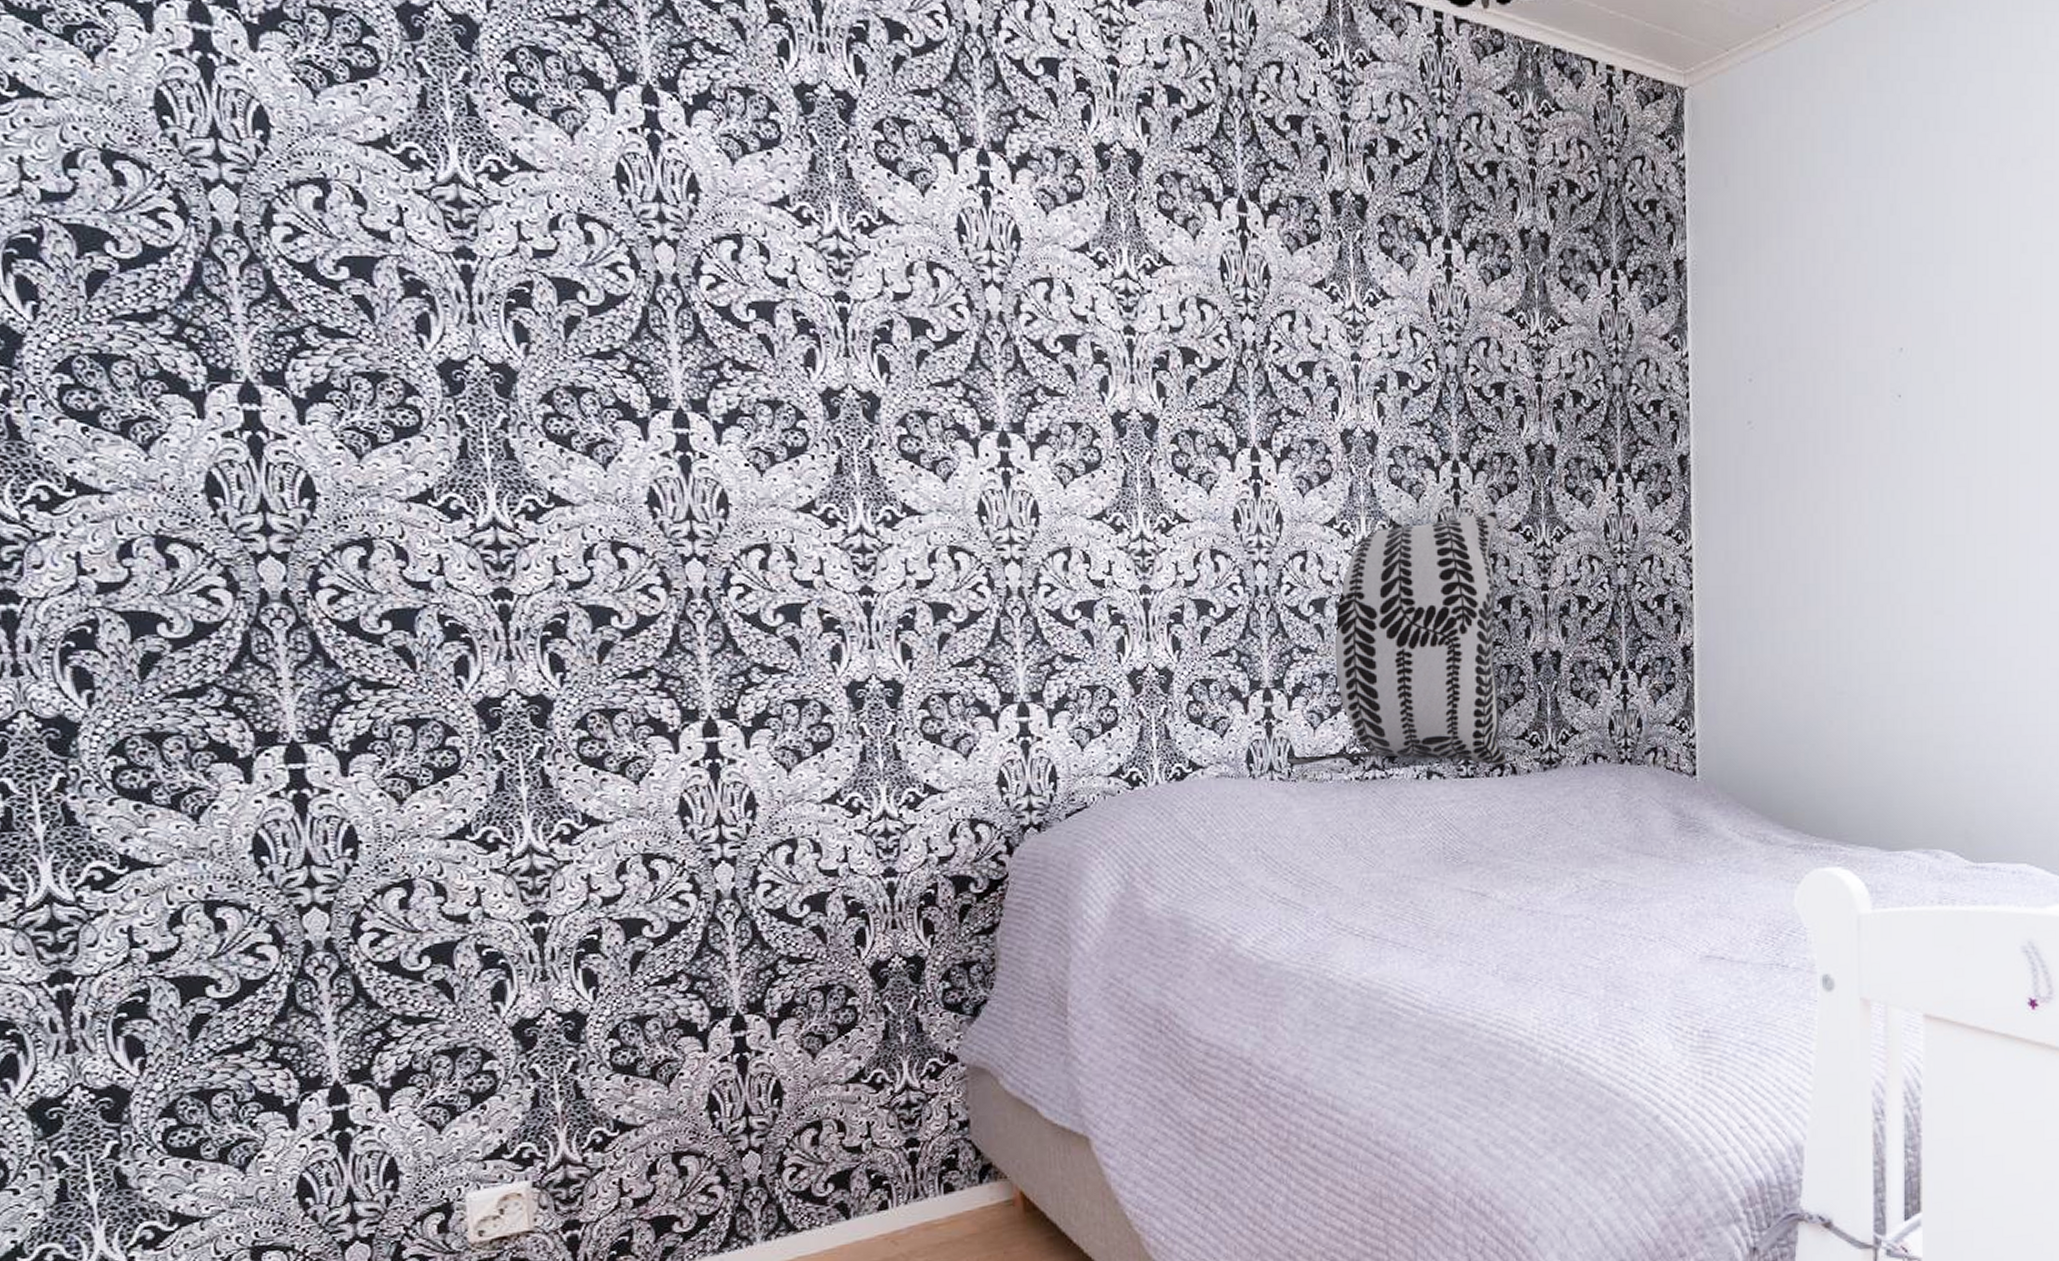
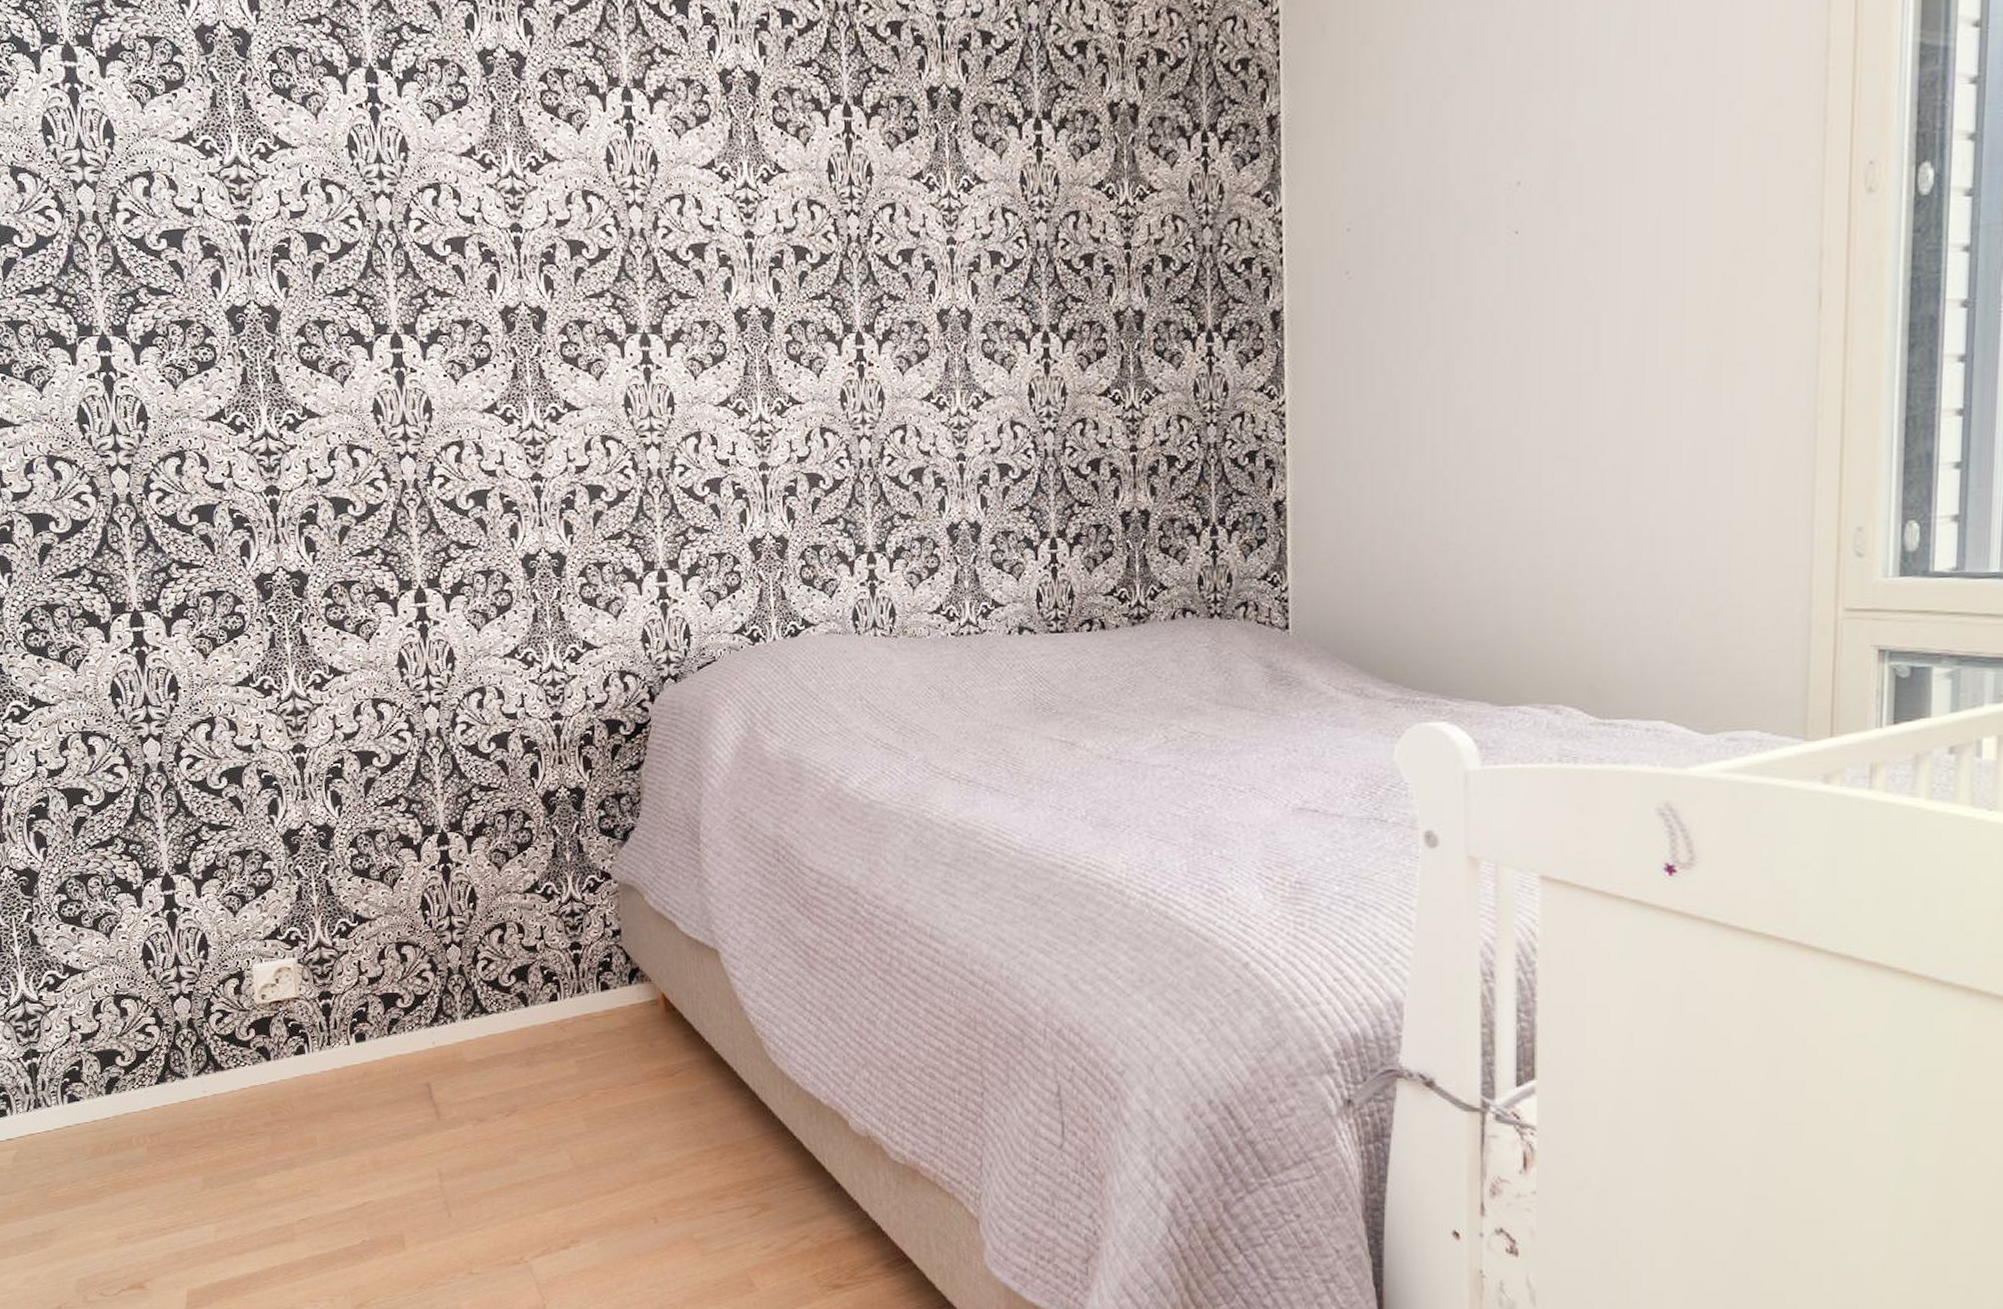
pillow: present [1286,511,1507,766] -> none [888,377,1096,623]

